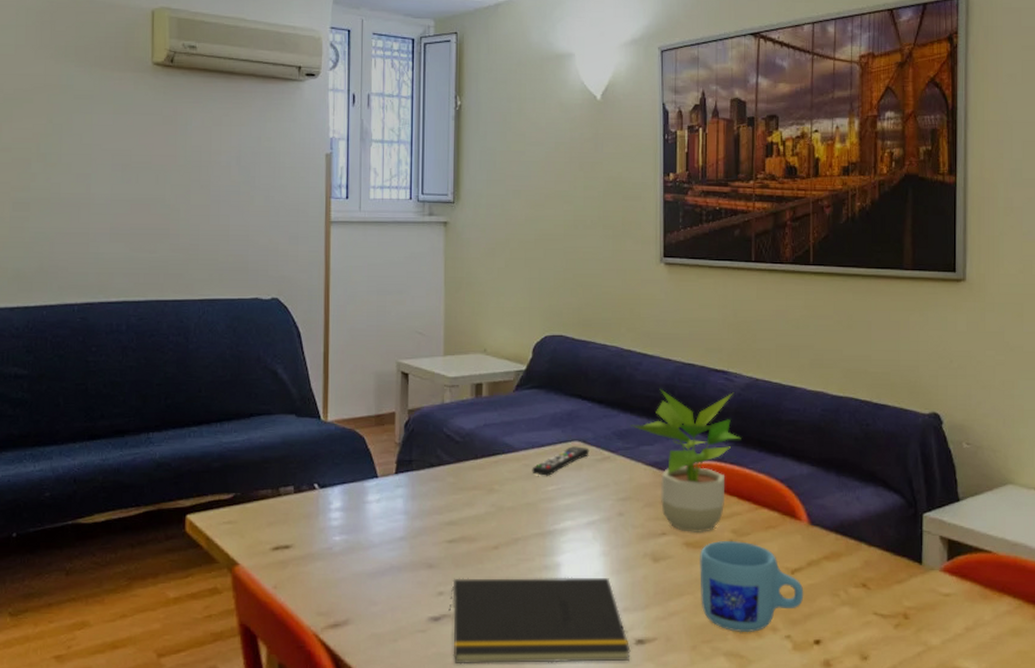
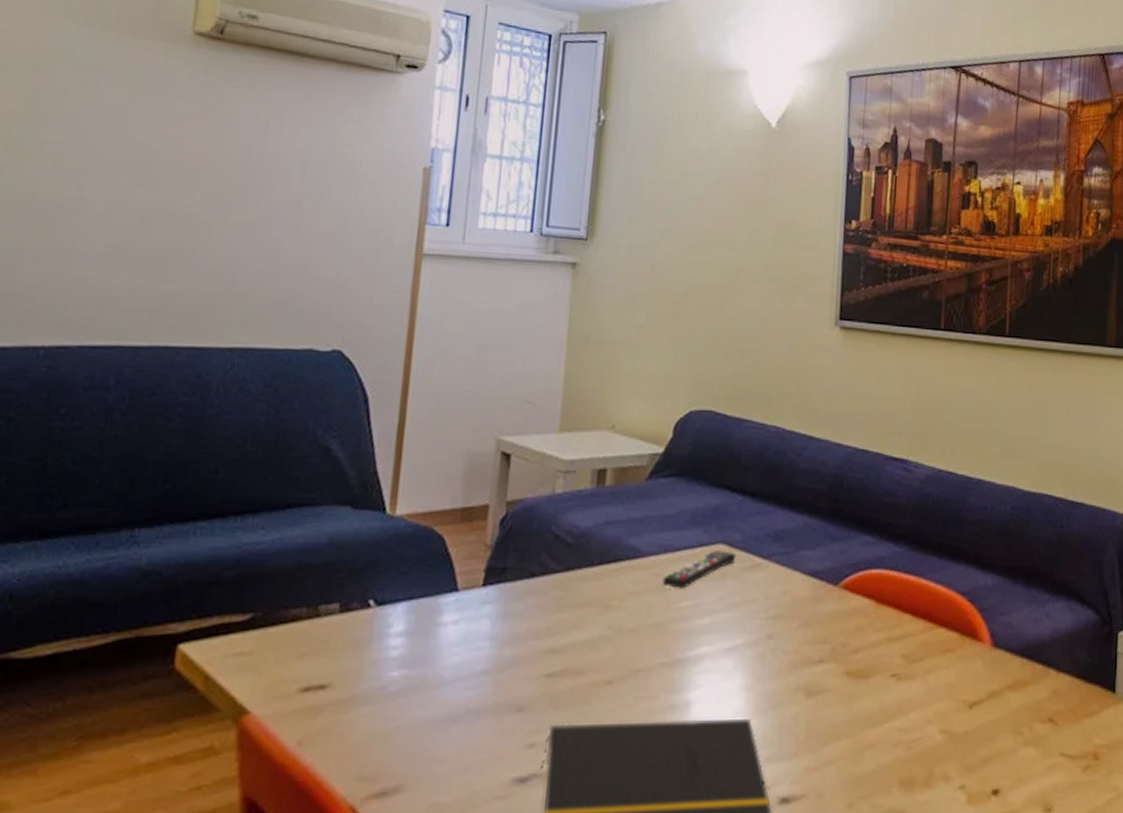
potted plant: present [630,388,741,532] -> none [788,479,919,659]
mug: present [700,541,804,633] -> none [861,669,983,784]

